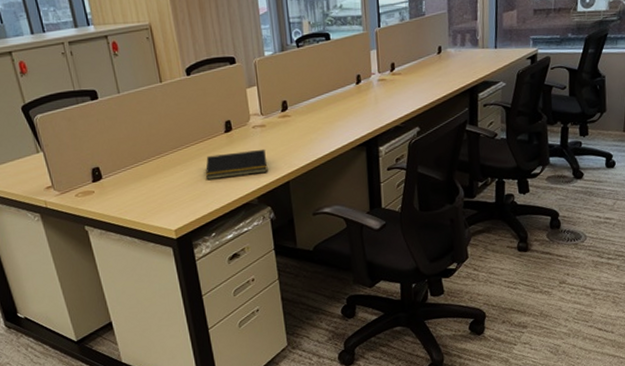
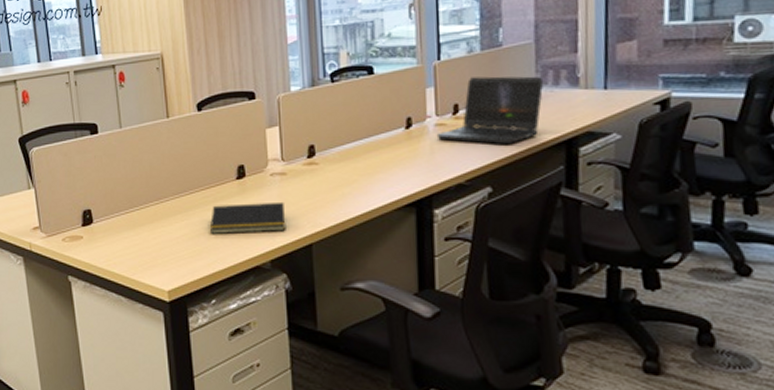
laptop computer: none [379,39,455,94] -> present [436,76,544,145]

